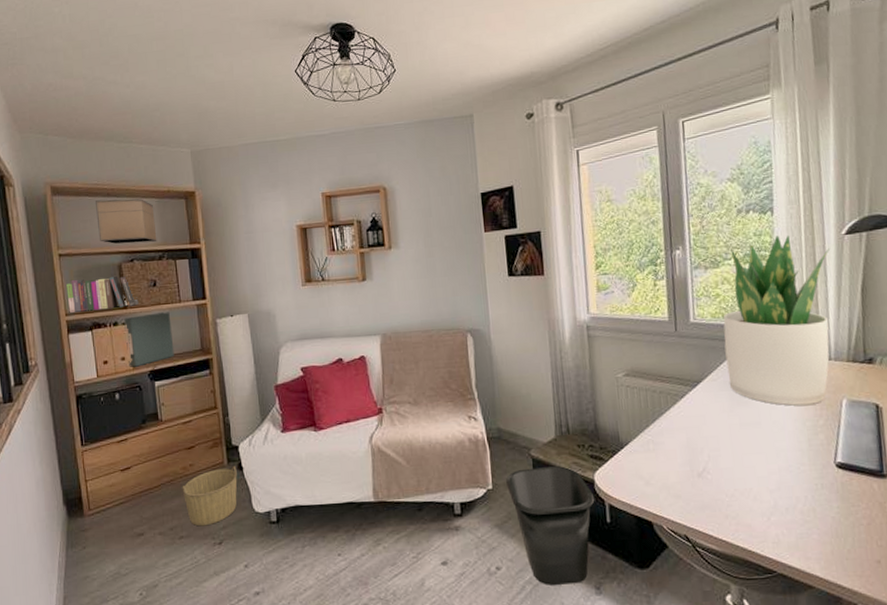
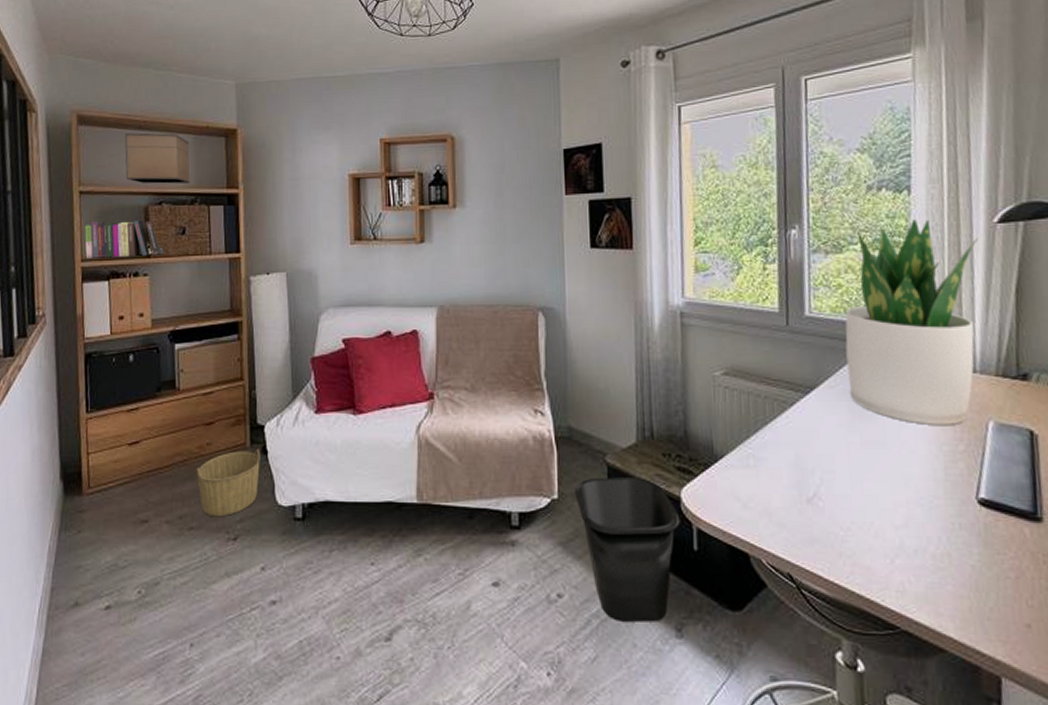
binder: present [124,312,174,367] -> none [146,264,200,325]

